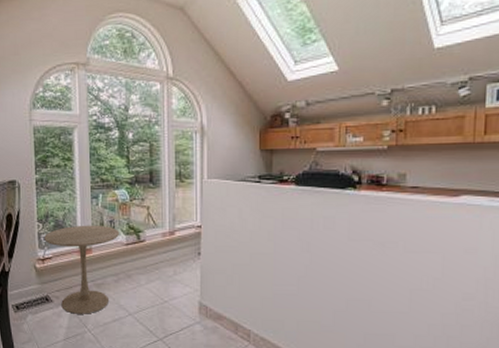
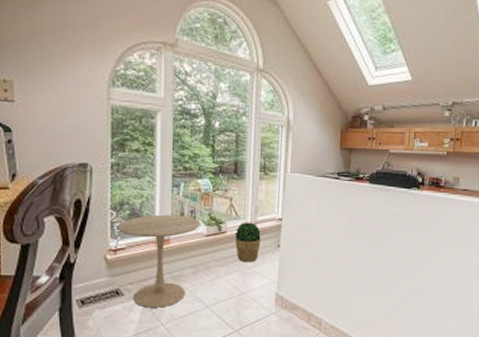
potted plant: none [153,230,180,271] -> present [234,222,261,263]

